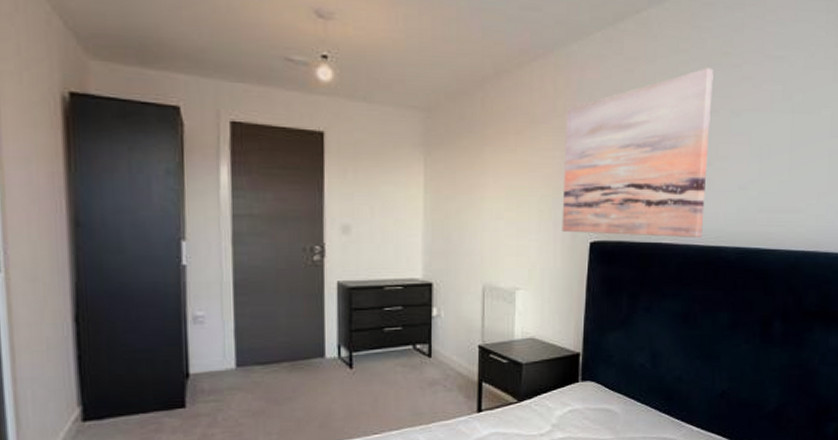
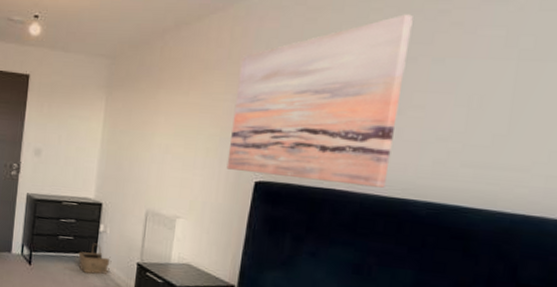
basket: none [410,330,450,366] -> present [78,243,112,274]

